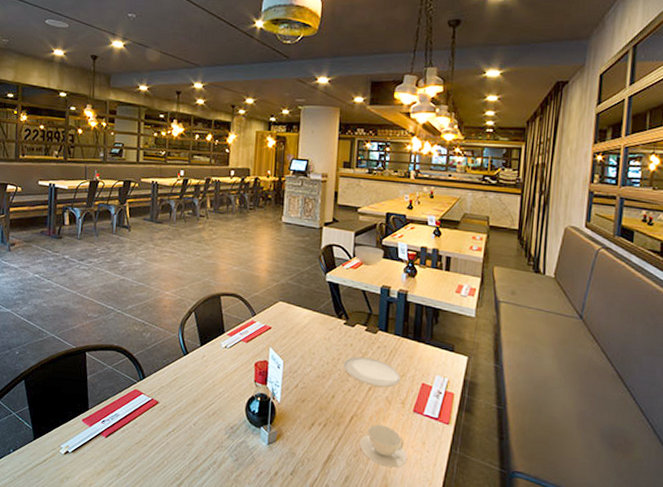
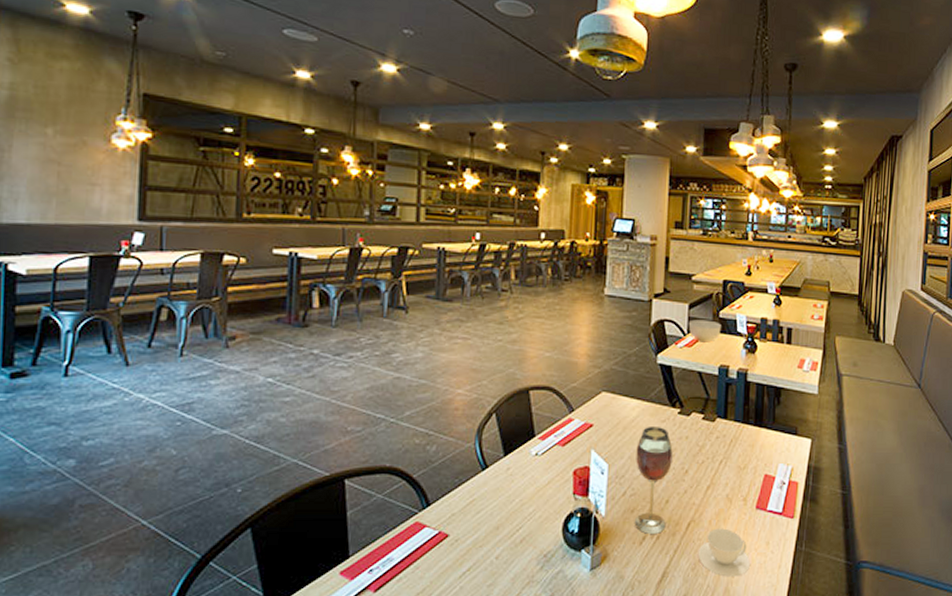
wineglass: none [305,333,339,422] -> present [635,427,673,534]
plate: present [343,357,401,388] -> none [678,451,742,483]

